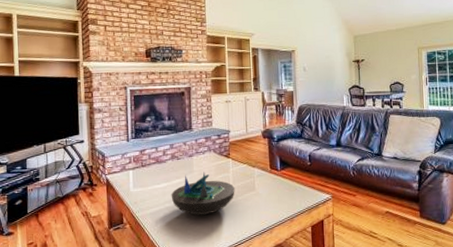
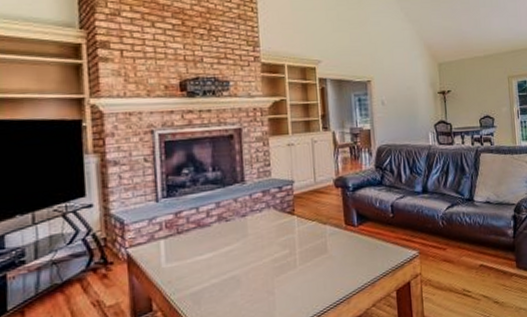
decorative bowl: present [171,171,235,215] -> none [218,234,303,291]

